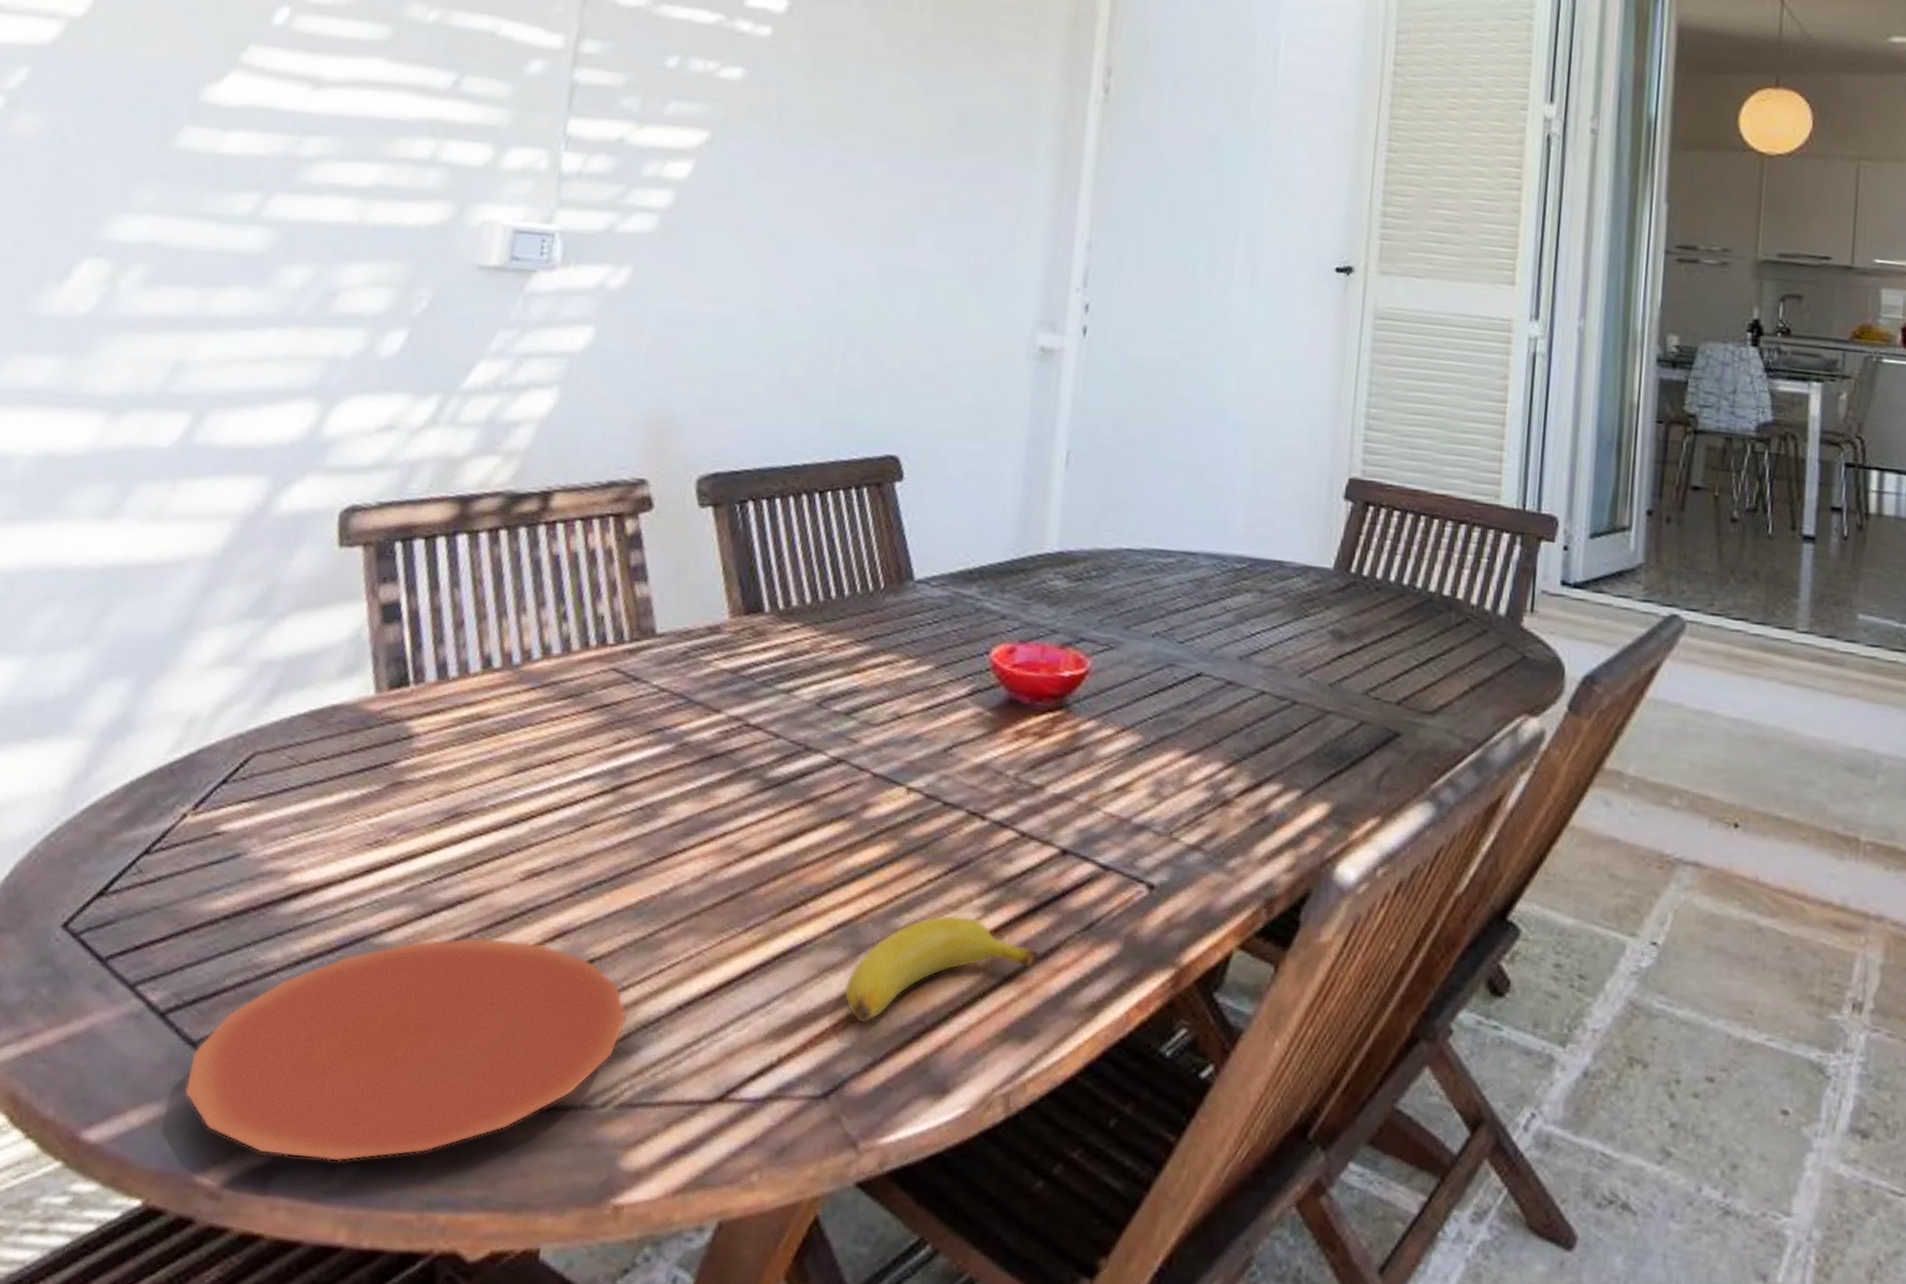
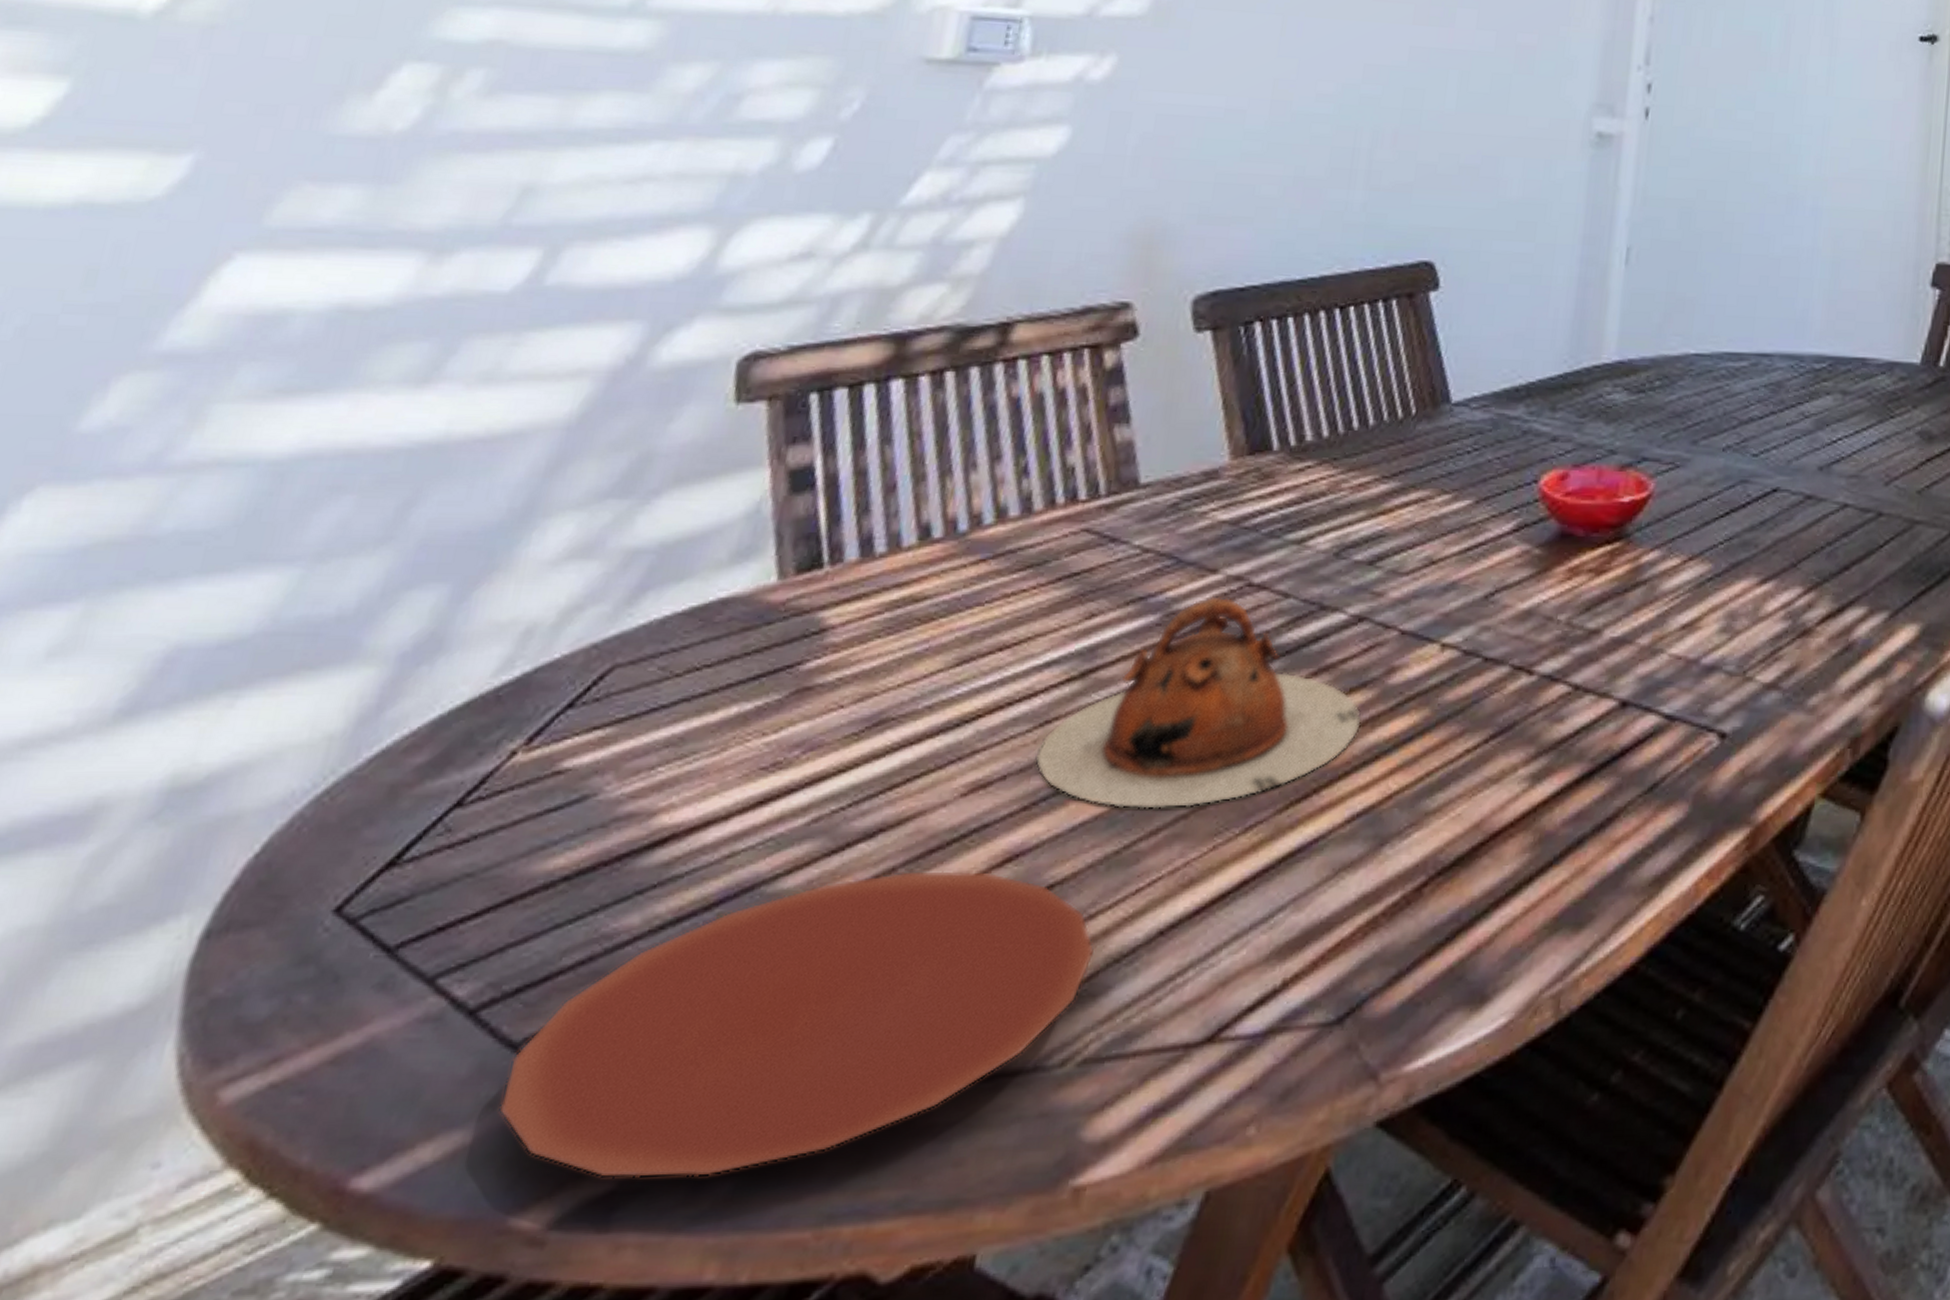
teapot: none [577,732,841,907] -> present [1035,596,1362,809]
banana: present [844,914,1040,1024] -> none [1363,788,1596,928]

